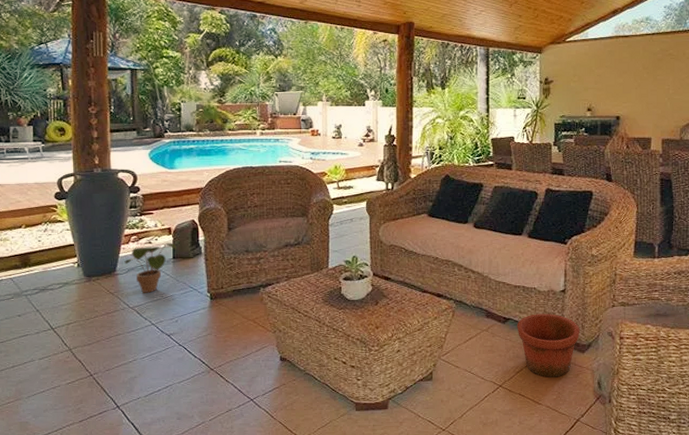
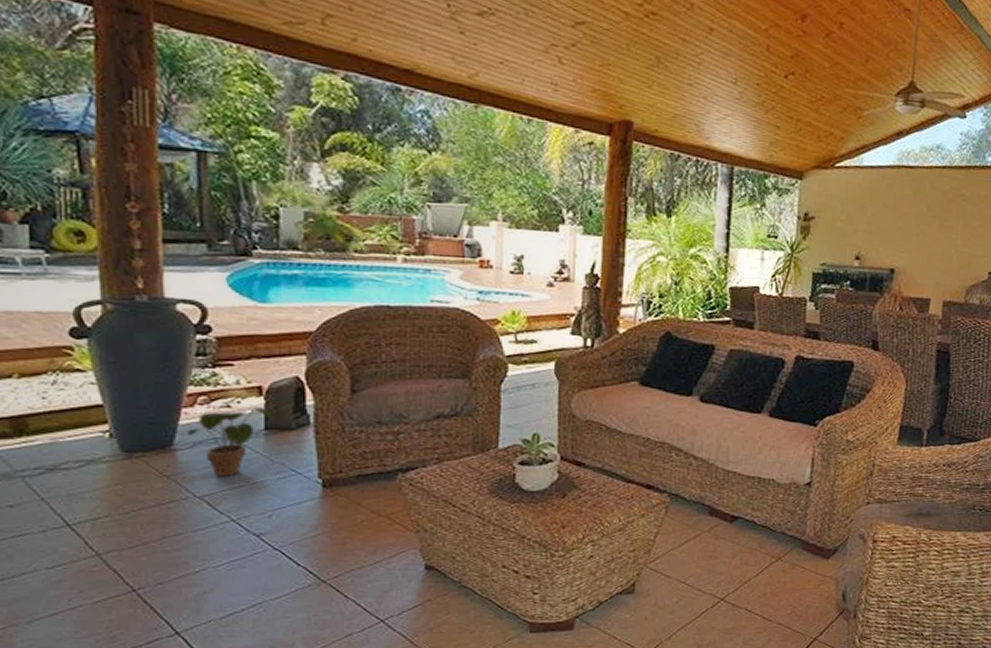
pot: present [517,314,580,378] -> none [747,511,825,589]

